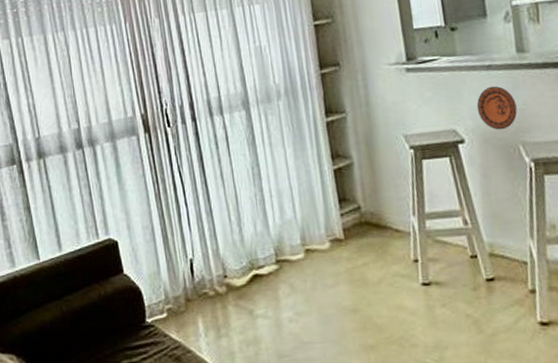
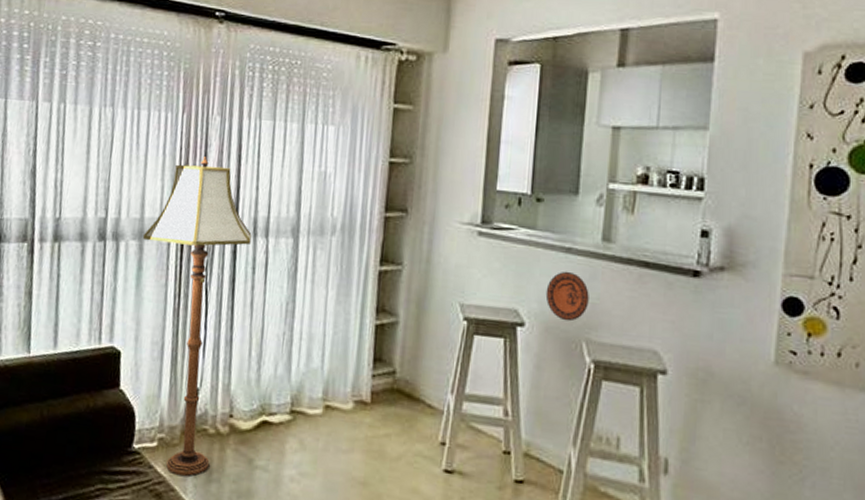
floor lamp: none [115,56,216,338] -> present [143,157,252,476]

